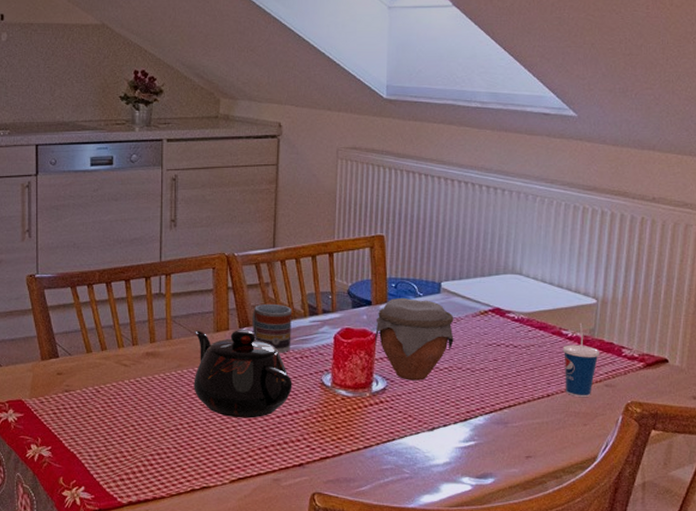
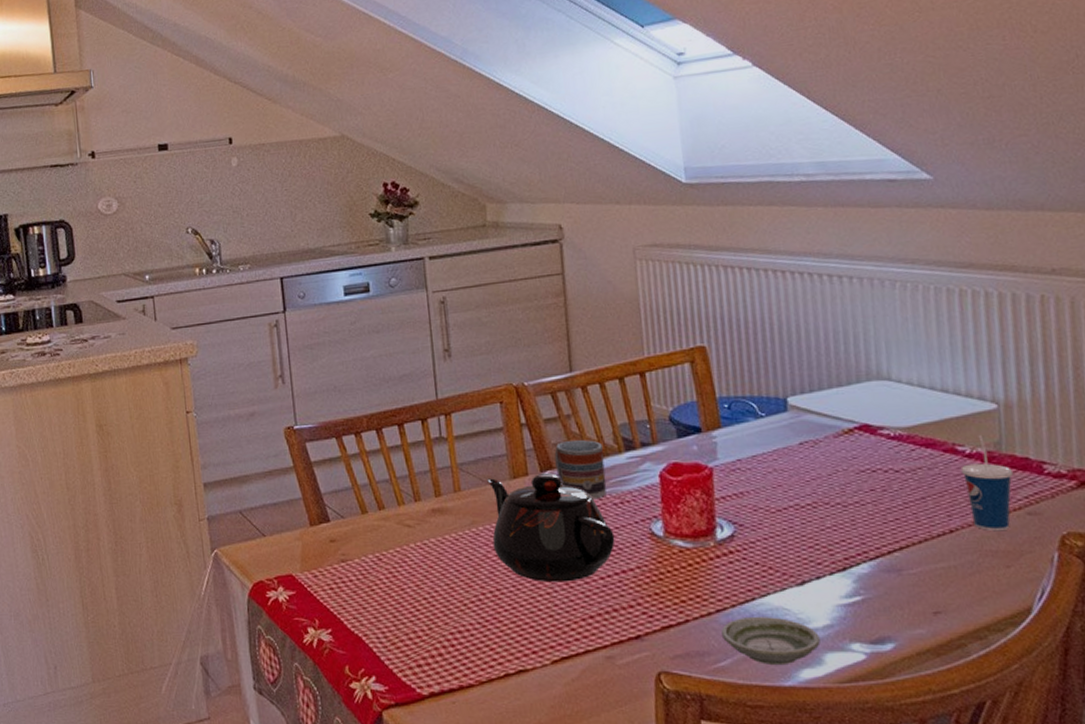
saucer: none [366,453,439,492] -> present [721,617,821,666]
jar: present [375,297,454,381] -> none [709,419,814,523]

